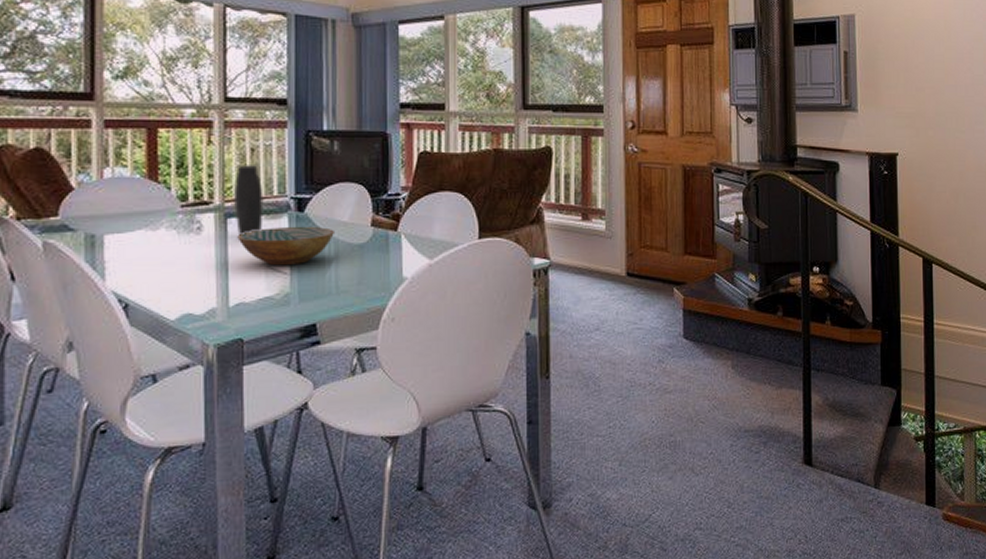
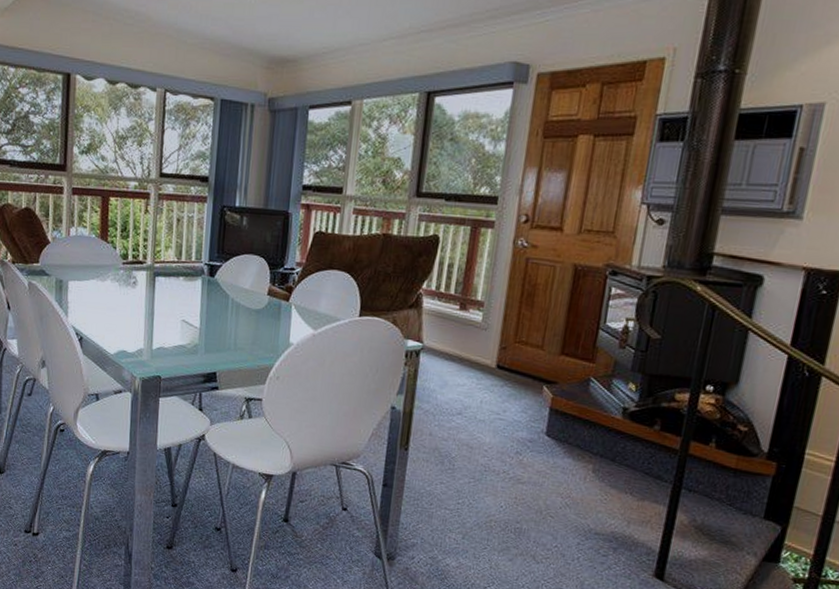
vase: present [234,165,264,236] -> none [161,232,184,293]
bowl: present [237,226,334,266] -> none [162,288,237,322]

